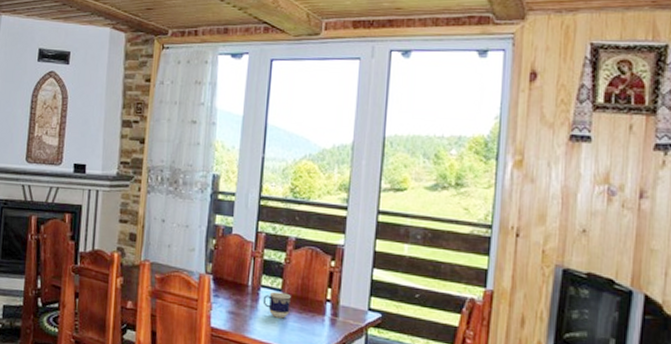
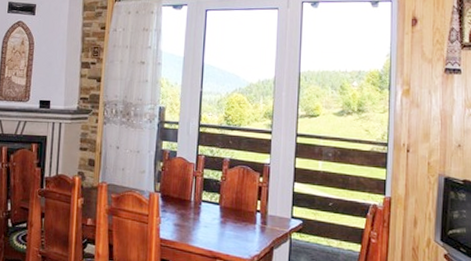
cup: present [262,291,291,319] -> none [203,205,227,228]

